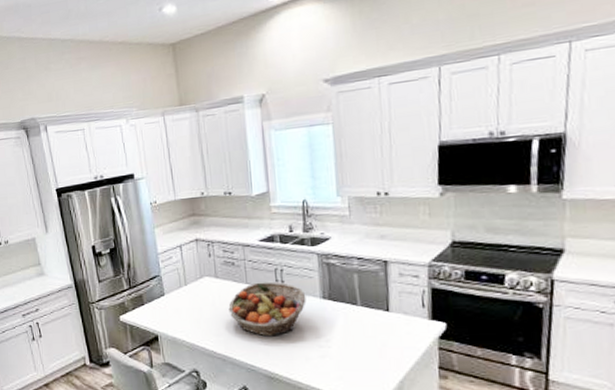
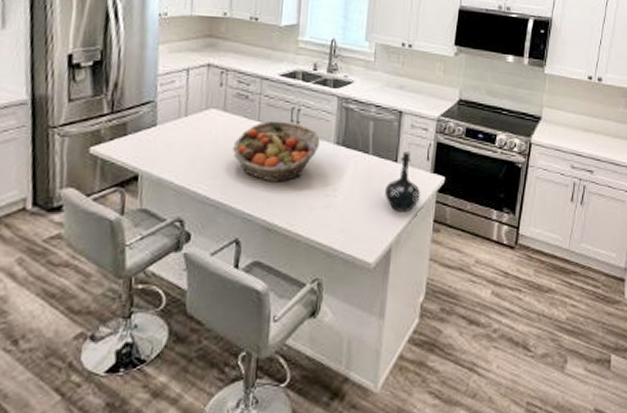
bottle: none [380,300,420,360] -> present [385,152,420,213]

